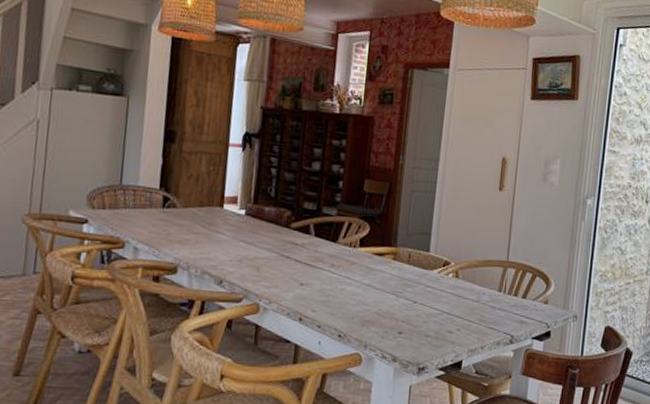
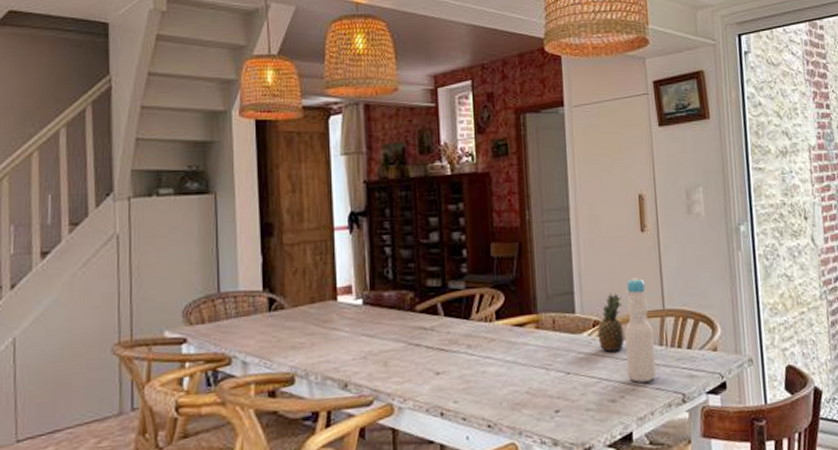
fruit: none [446,239,473,290] -> present [597,292,624,352]
bottle: none [467,229,496,321] -> present [625,277,657,383]

